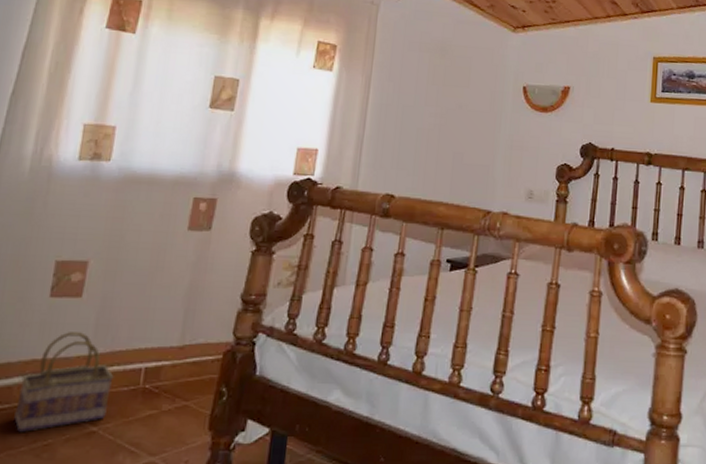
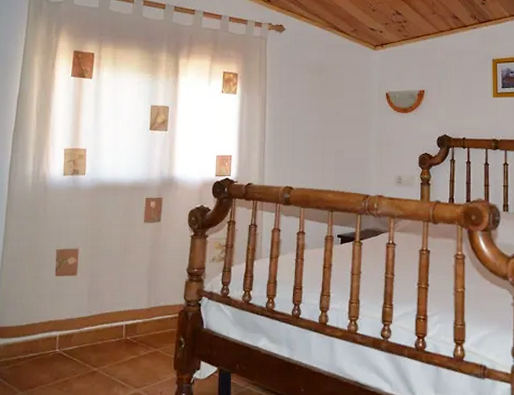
basket: present [14,332,114,433] -> none [42,300,105,373]

